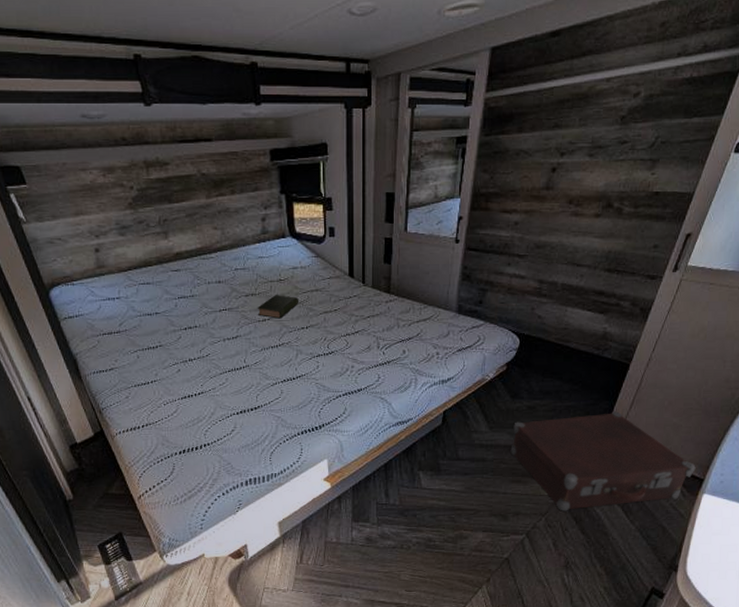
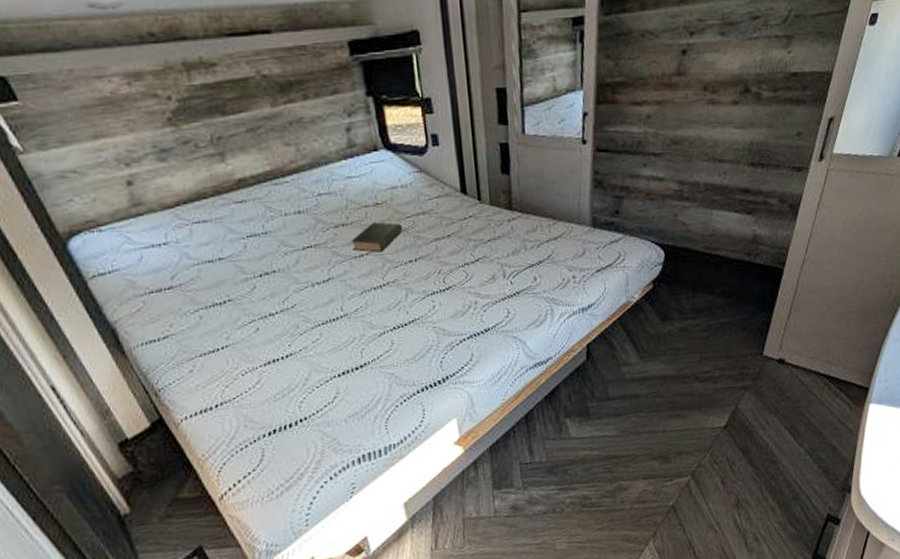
suitcase: present [510,411,696,512] -> none [665,323,860,444]

